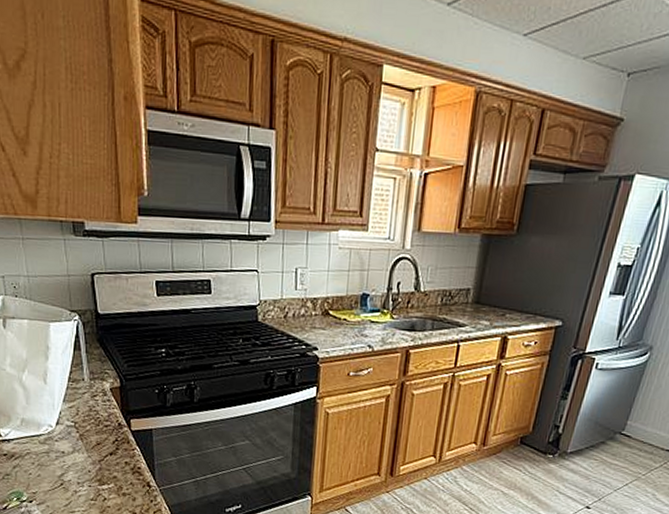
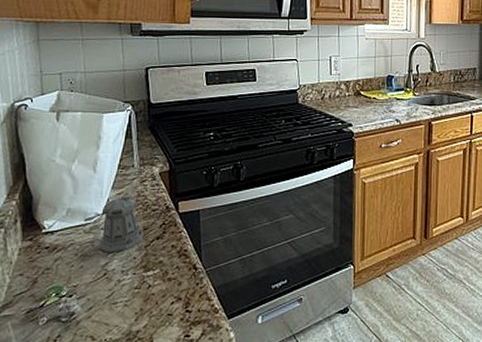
pepper shaker: none [38,407,97,465] -> present [84,194,144,253]

